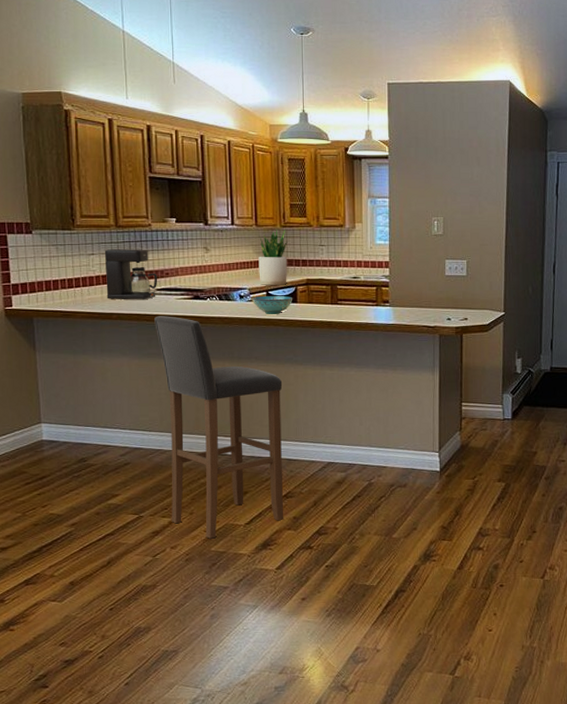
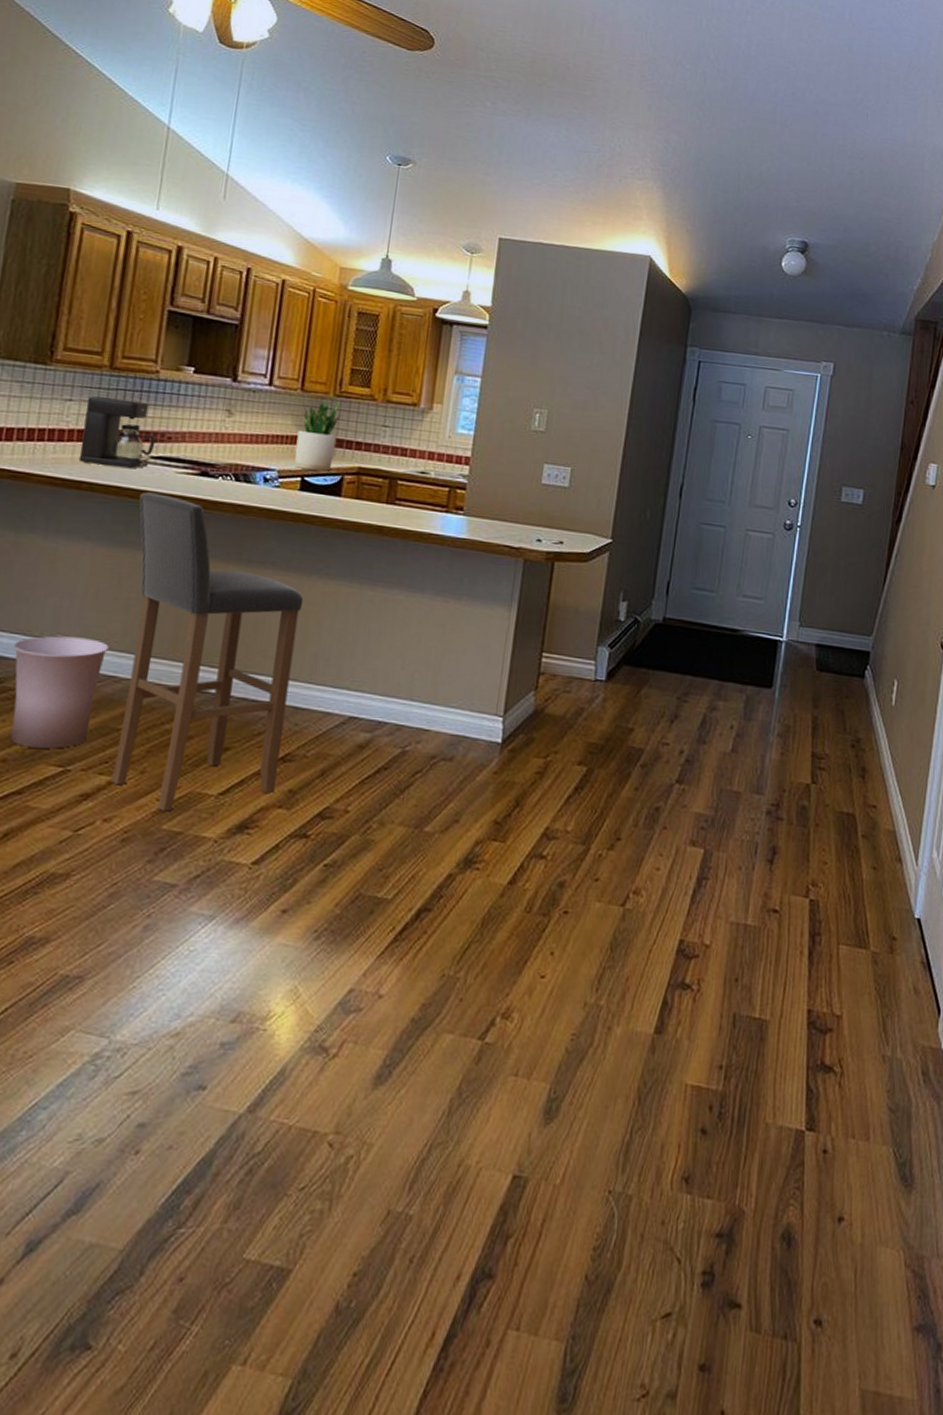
waste bin: none [88,425,153,503] -> present [10,636,109,749]
bowl: present [252,295,293,315] -> none [280,481,336,510]

